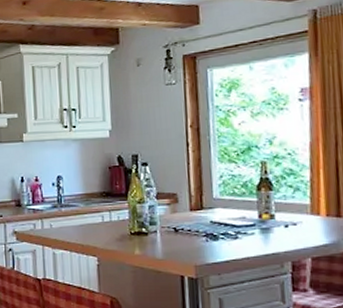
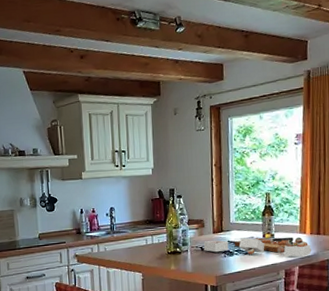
cutting board: none [177,218,330,245] -> present [203,237,312,257]

